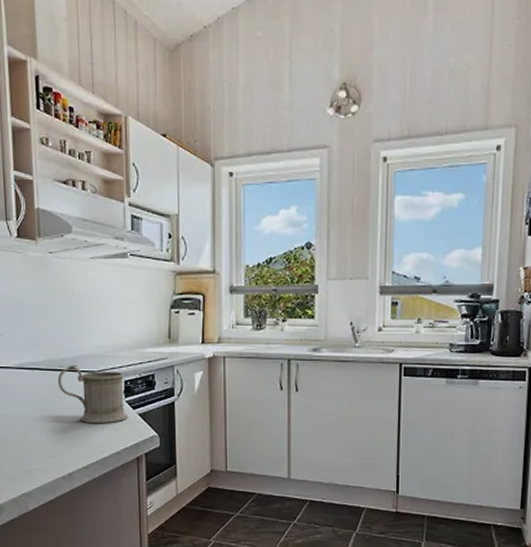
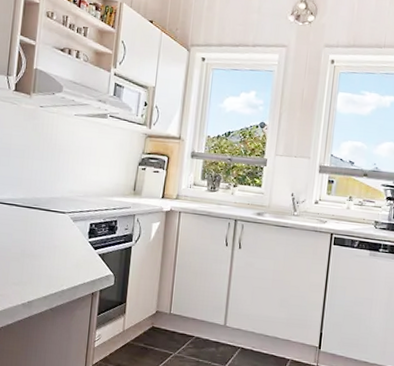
mug: present [57,365,128,424] -> none [31,204,90,260]

